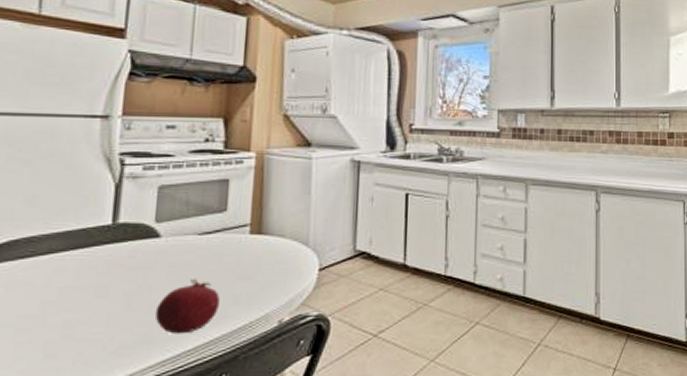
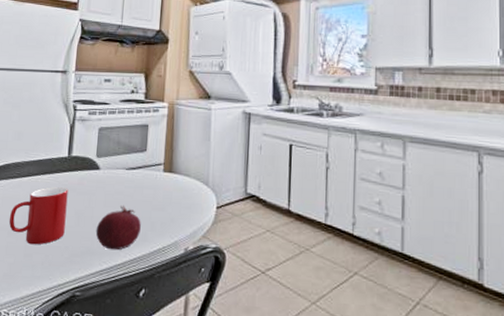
cup: none [17,264,113,342] -> present [8,187,69,245]

